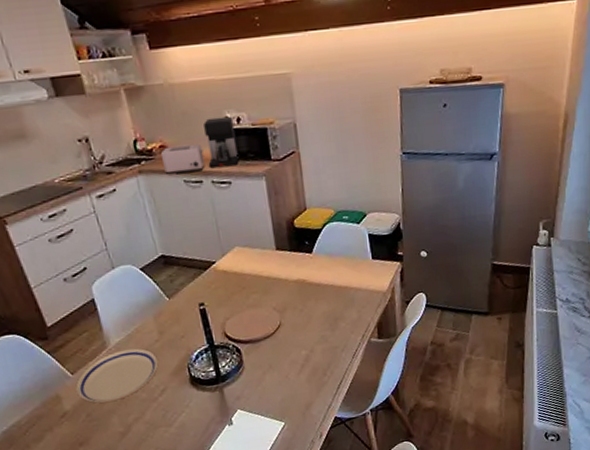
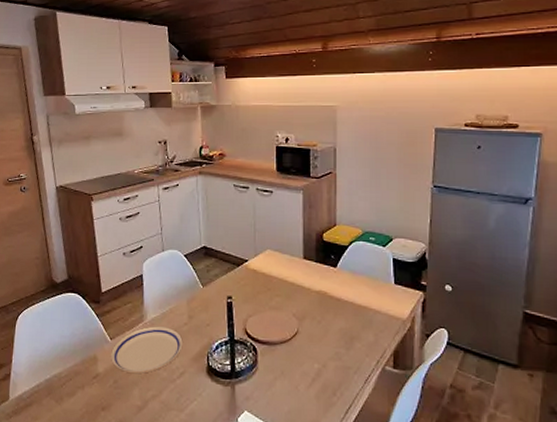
toaster: present [160,143,205,175] -> none [219,155,255,179]
coffee maker: present [203,116,240,169] -> none [256,136,284,178]

